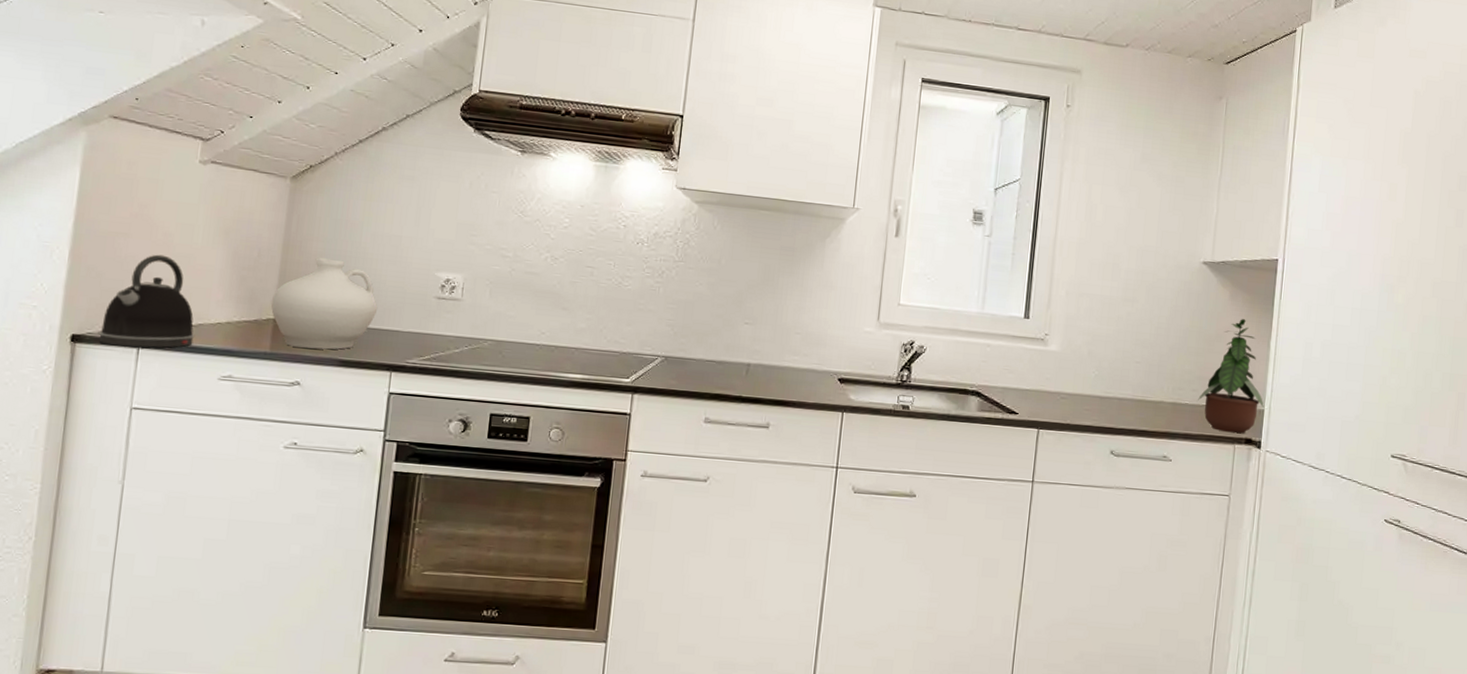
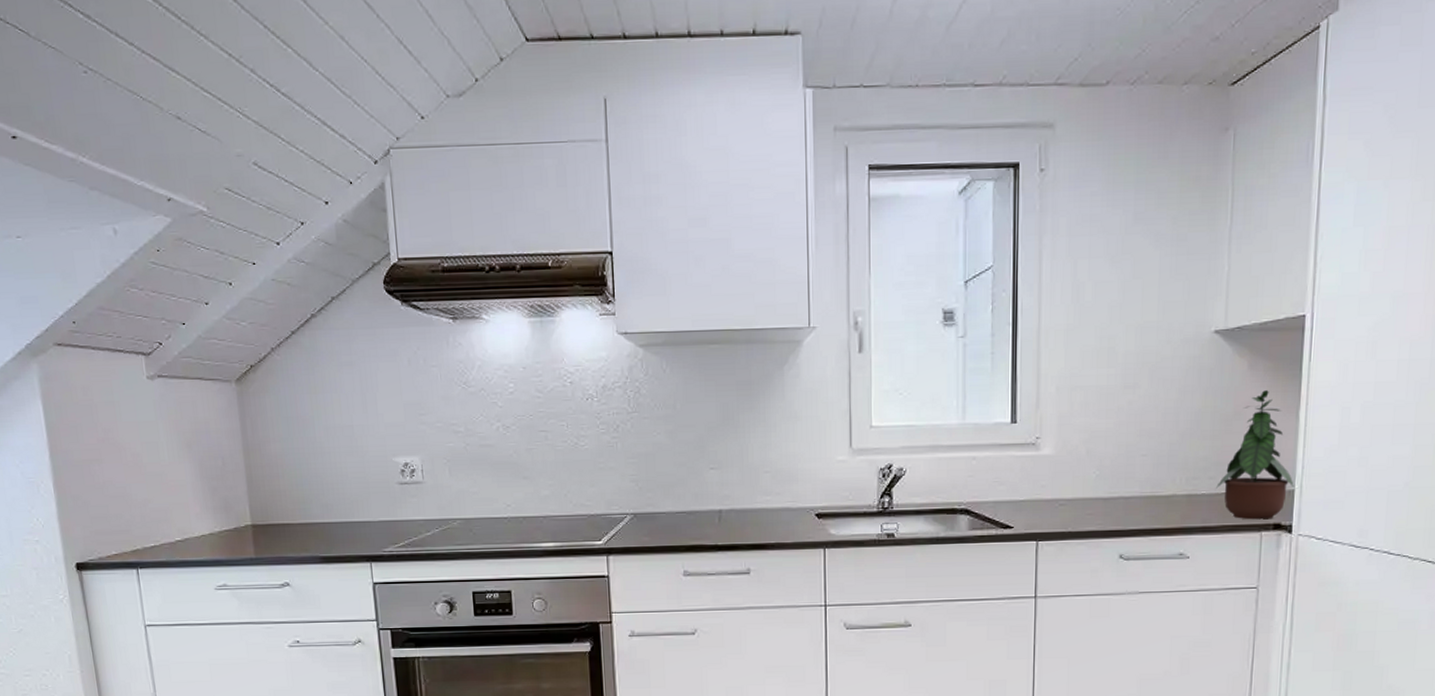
kettle: present [98,254,195,348] -> none [98,476,185,569]
ceramic jug: present [271,257,378,350] -> none [245,458,346,549]

